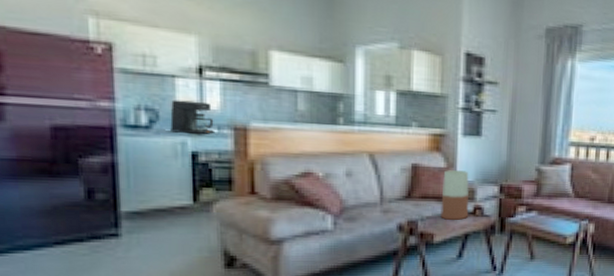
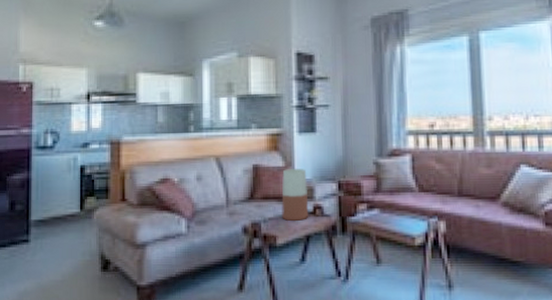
coffee maker: present [170,99,214,135] -> none [67,122,97,151]

